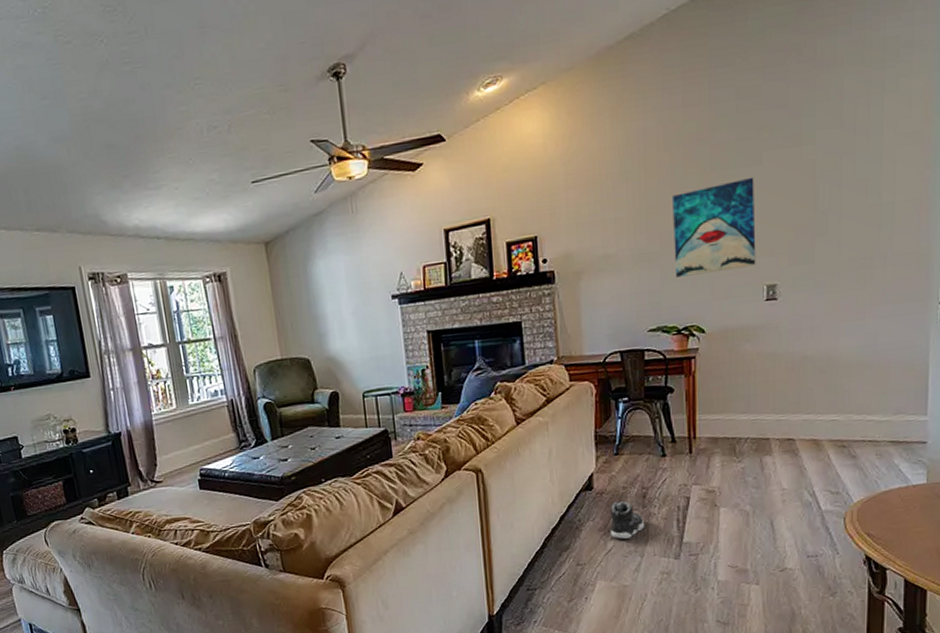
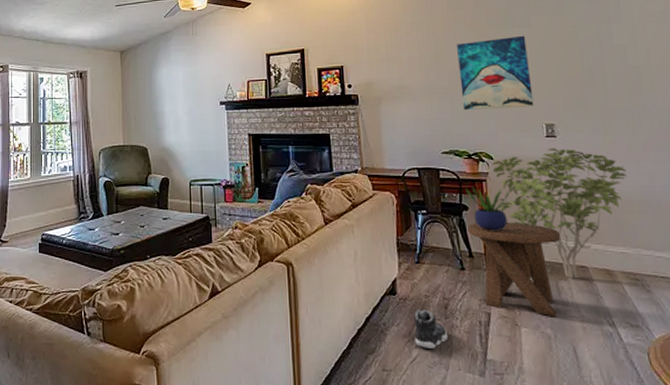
potted plant: none [672,365,721,413] -> present [466,187,510,231]
music stool: none [672,400,771,494] -> present [468,222,561,317]
shrub: none [703,311,849,453] -> present [492,148,627,279]

